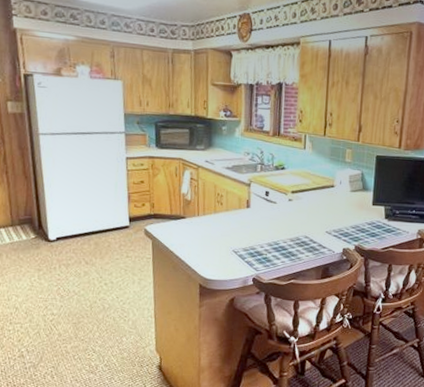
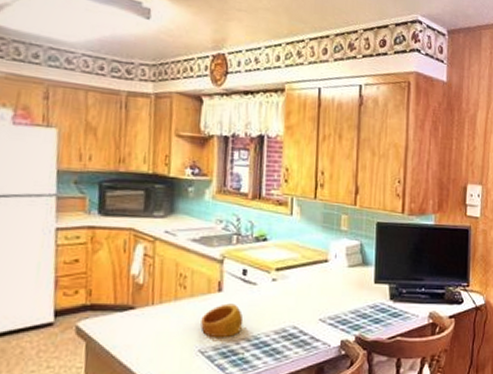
ring: none [234,217,266,243] -> present [201,303,244,338]

